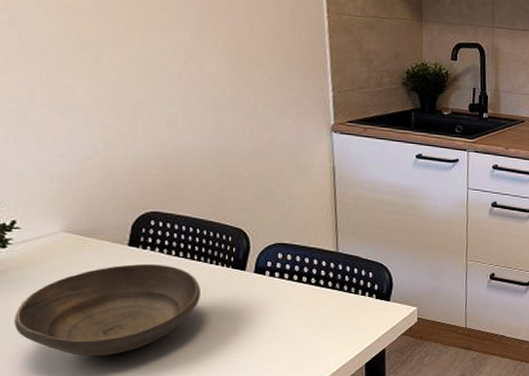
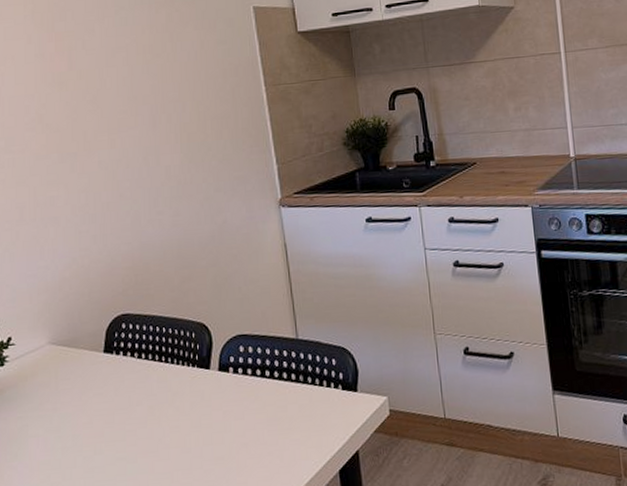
bowl: present [14,263,202,357] -> none [11,369,171,477]

